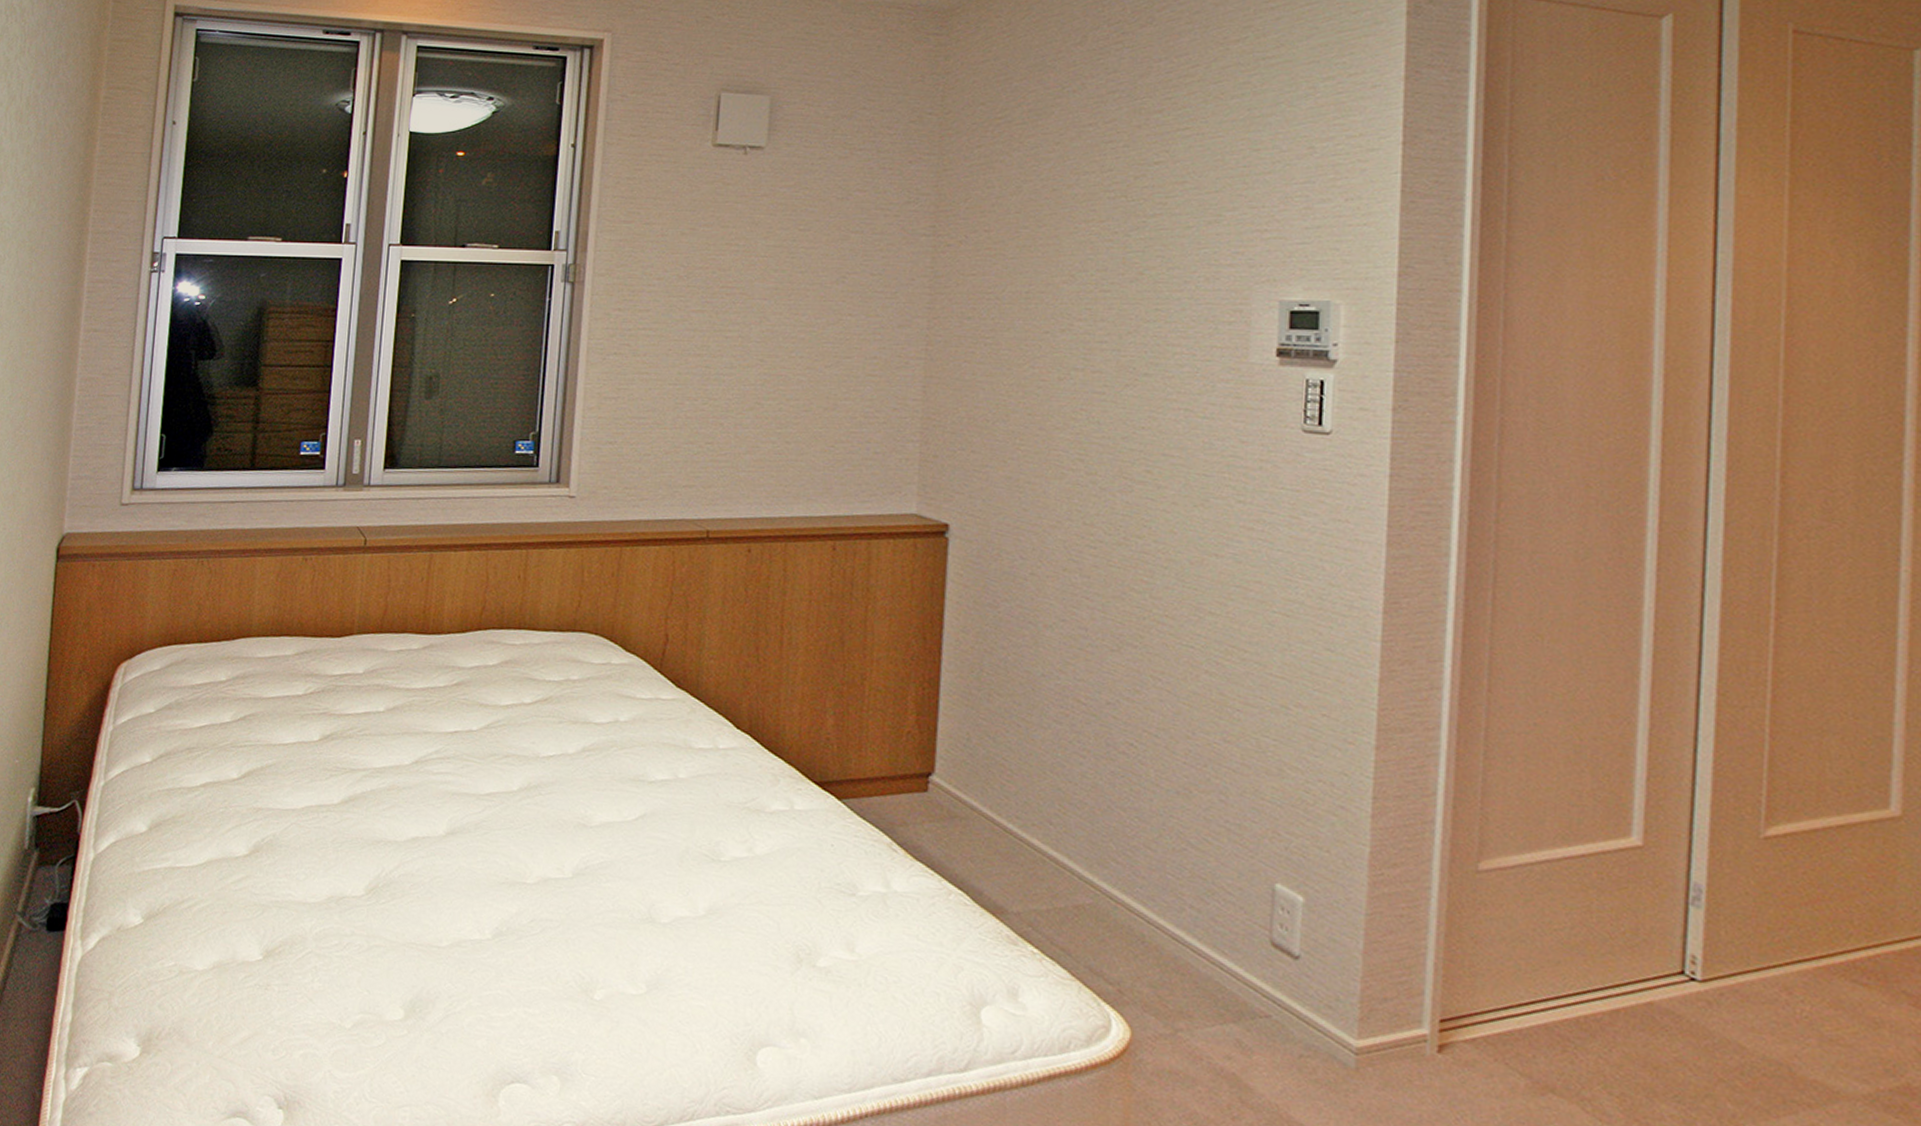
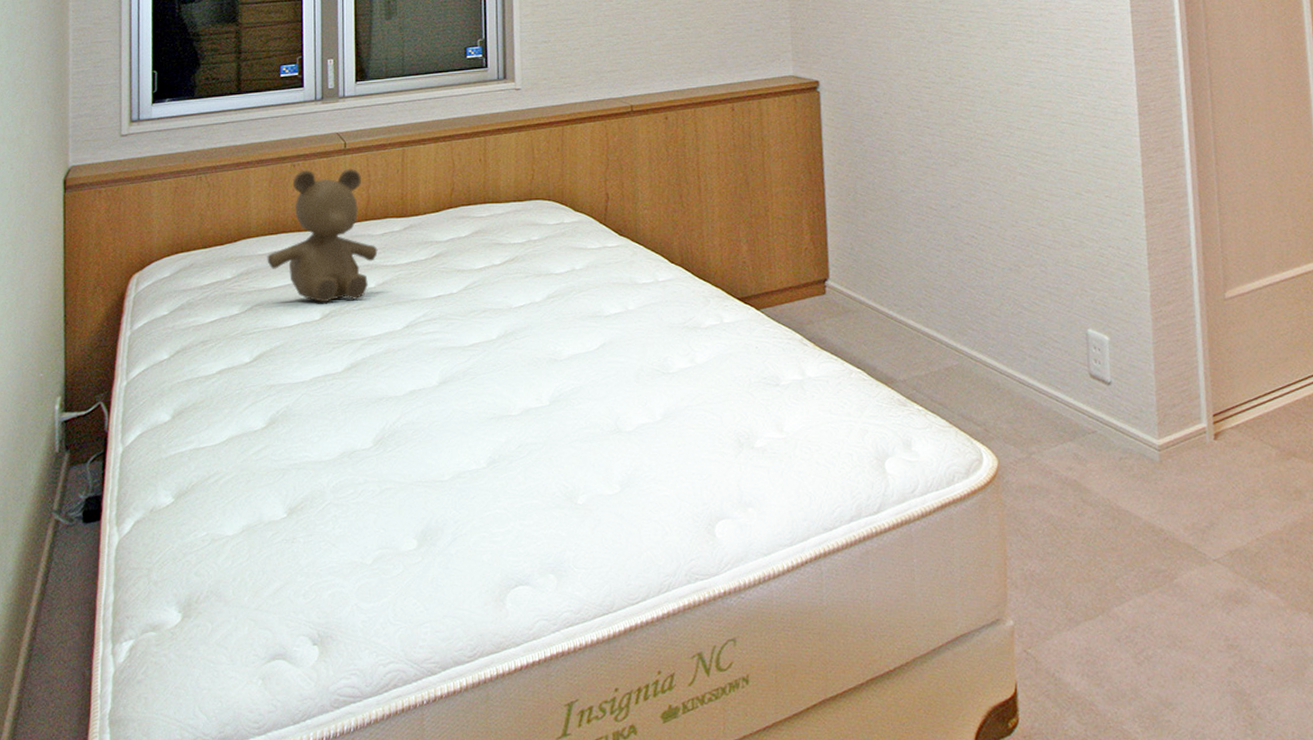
teddy bear: none [266,565,391,723] -> present [267,169,378,303]

